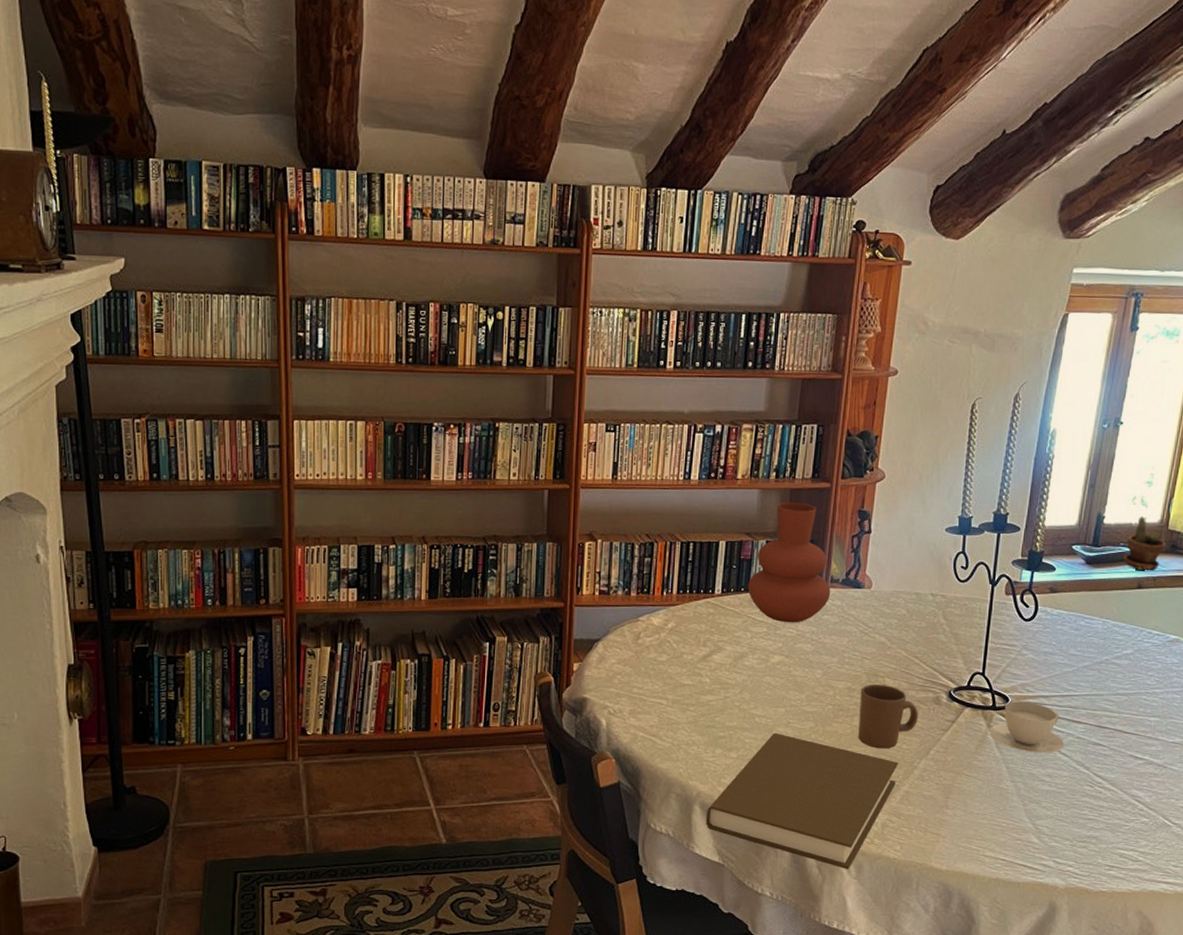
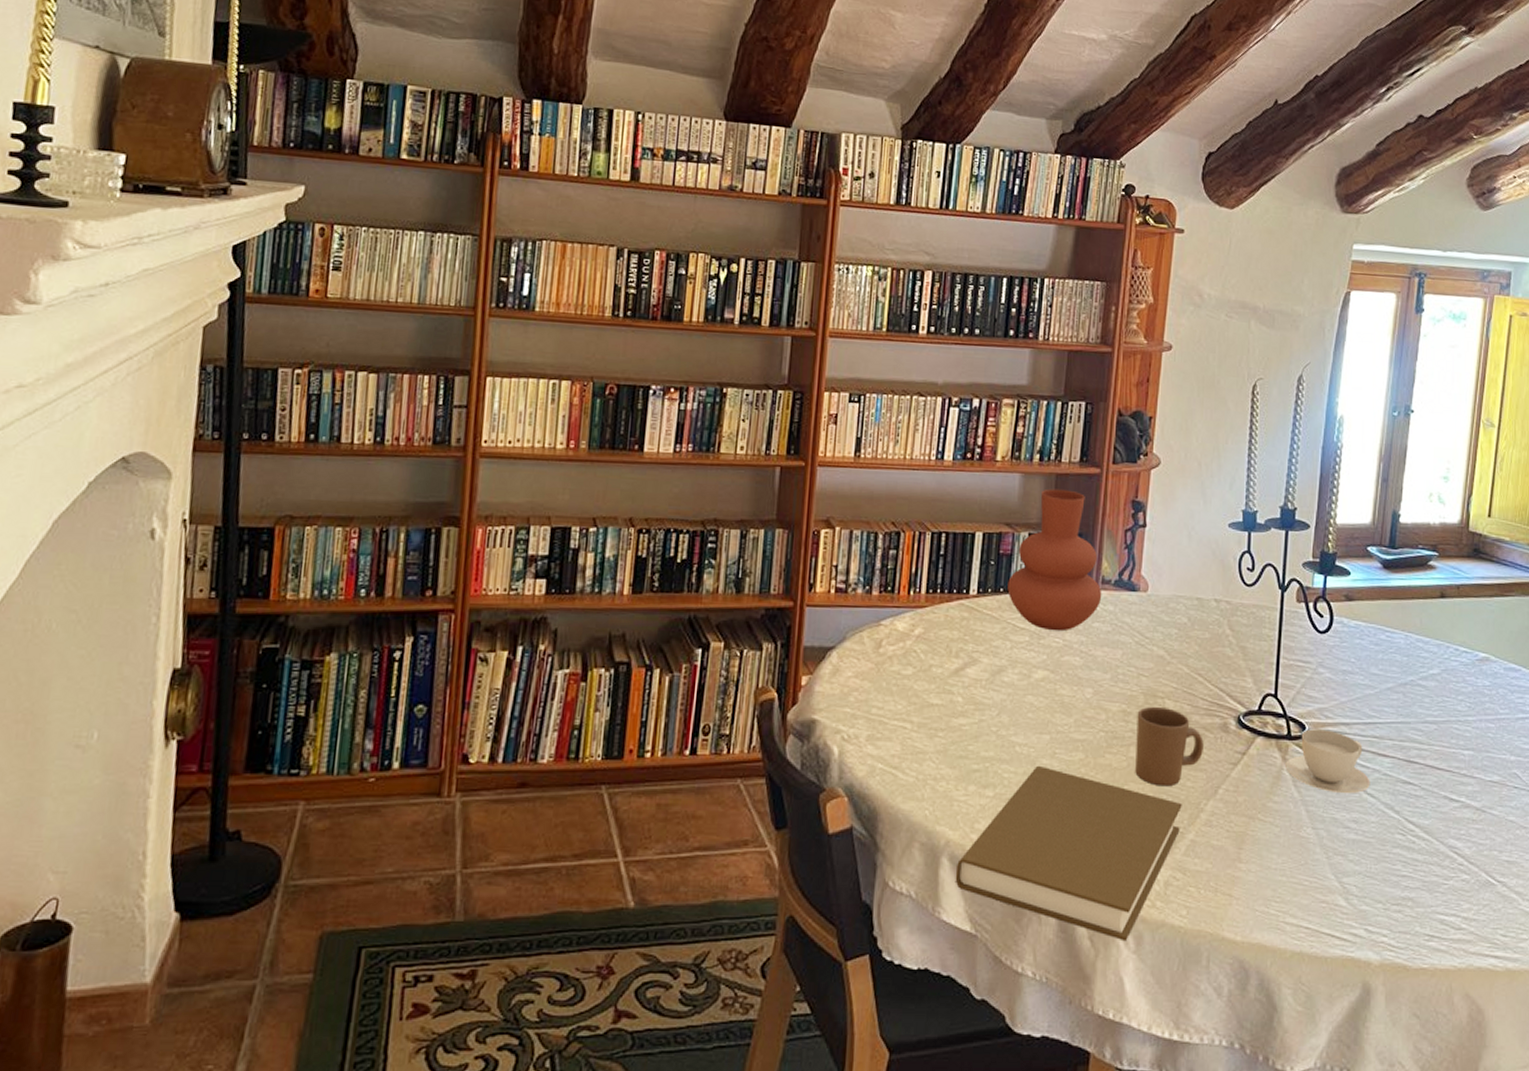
potted plant: present [1123,516,1166,571] -> none [1423,515,1468,578]

